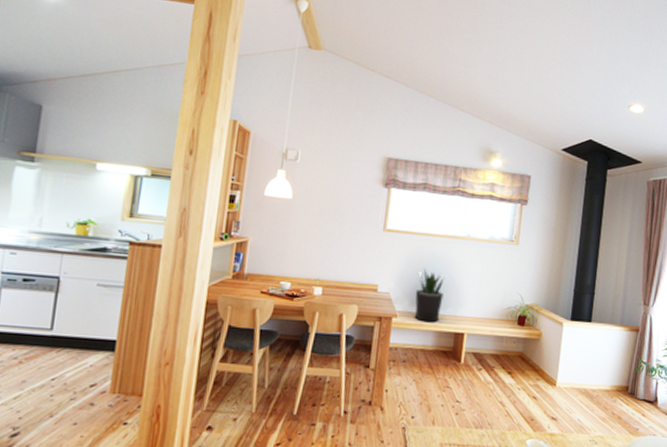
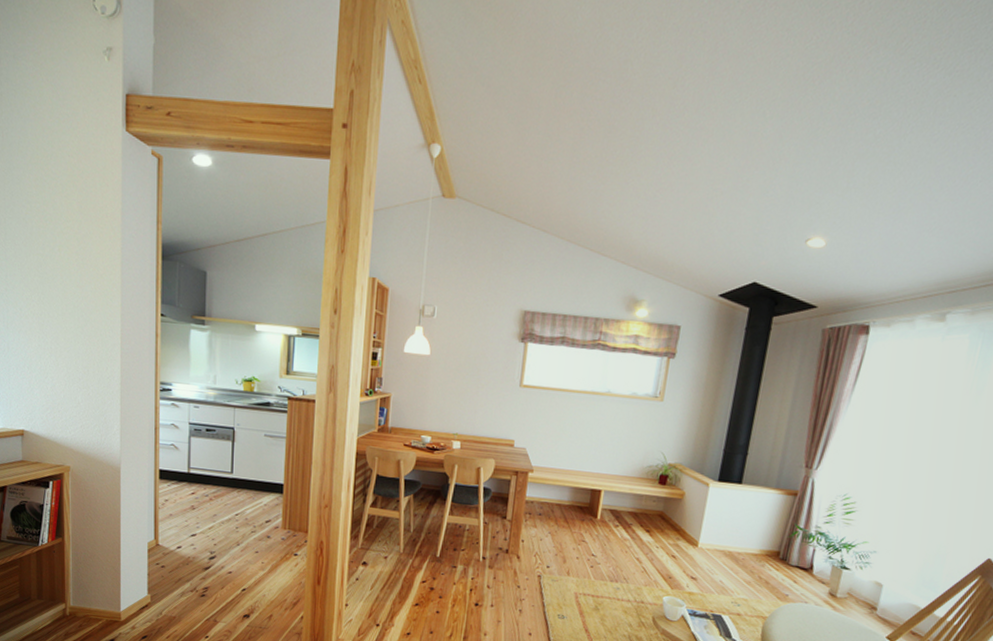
planter: present [415,268,445,323] -> none [551,424,583,479]

